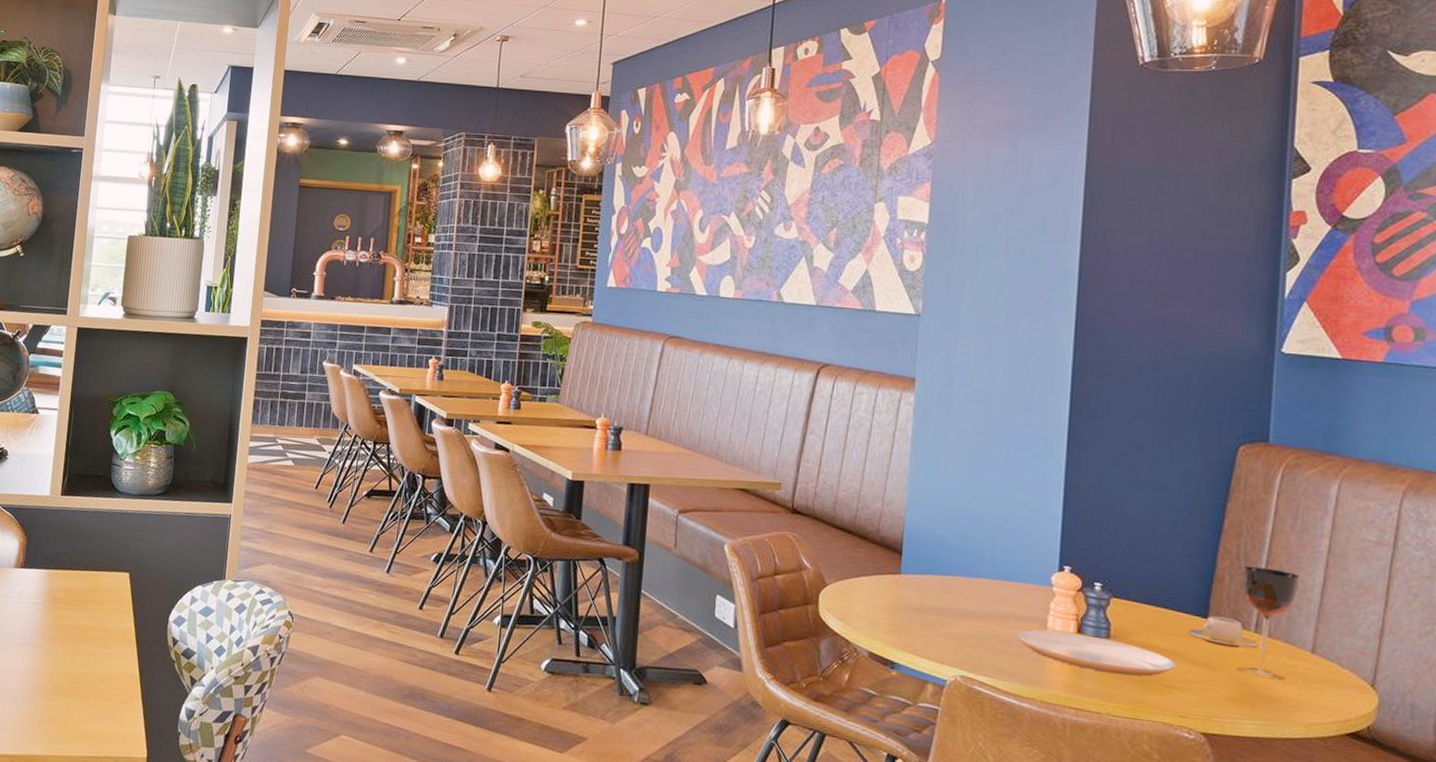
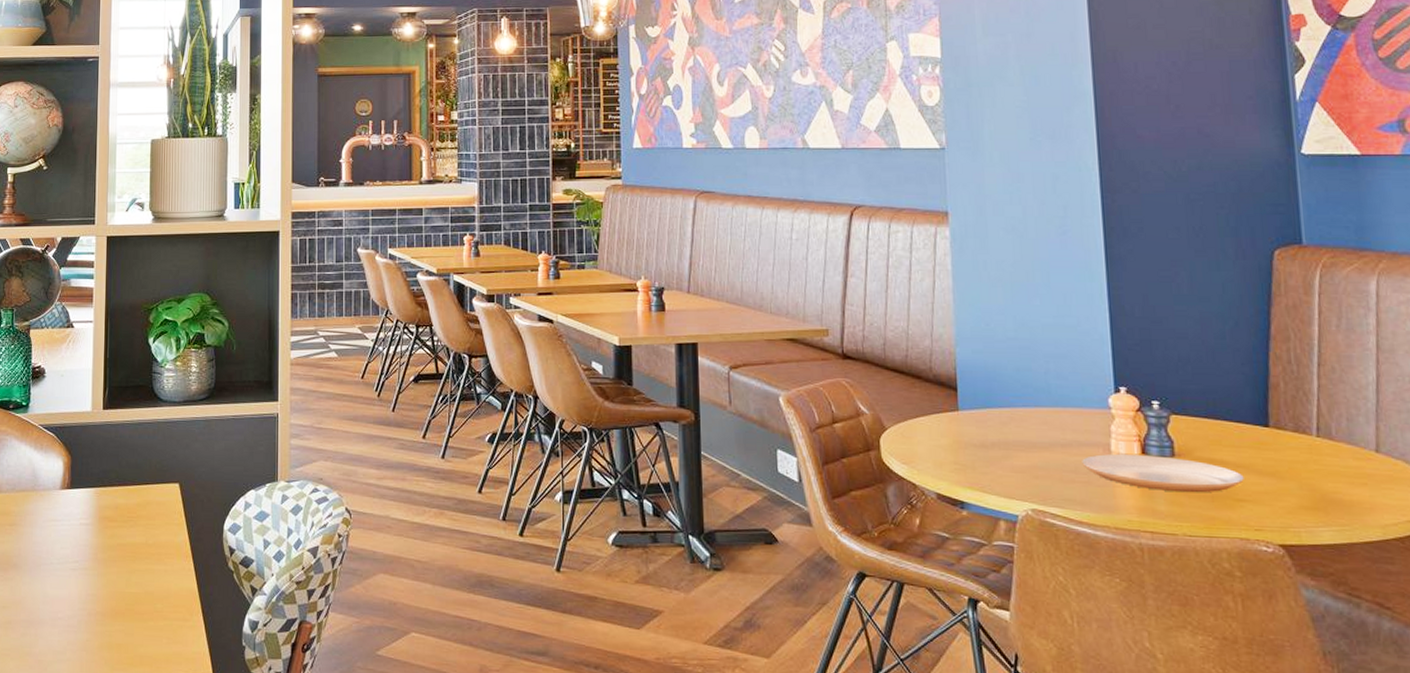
teacup: present [1187,615,1258,649] -> none [1251,423,1322,455]
wineglass: present [1235,566,1300,680] -> none [1297,370,1354,483]

